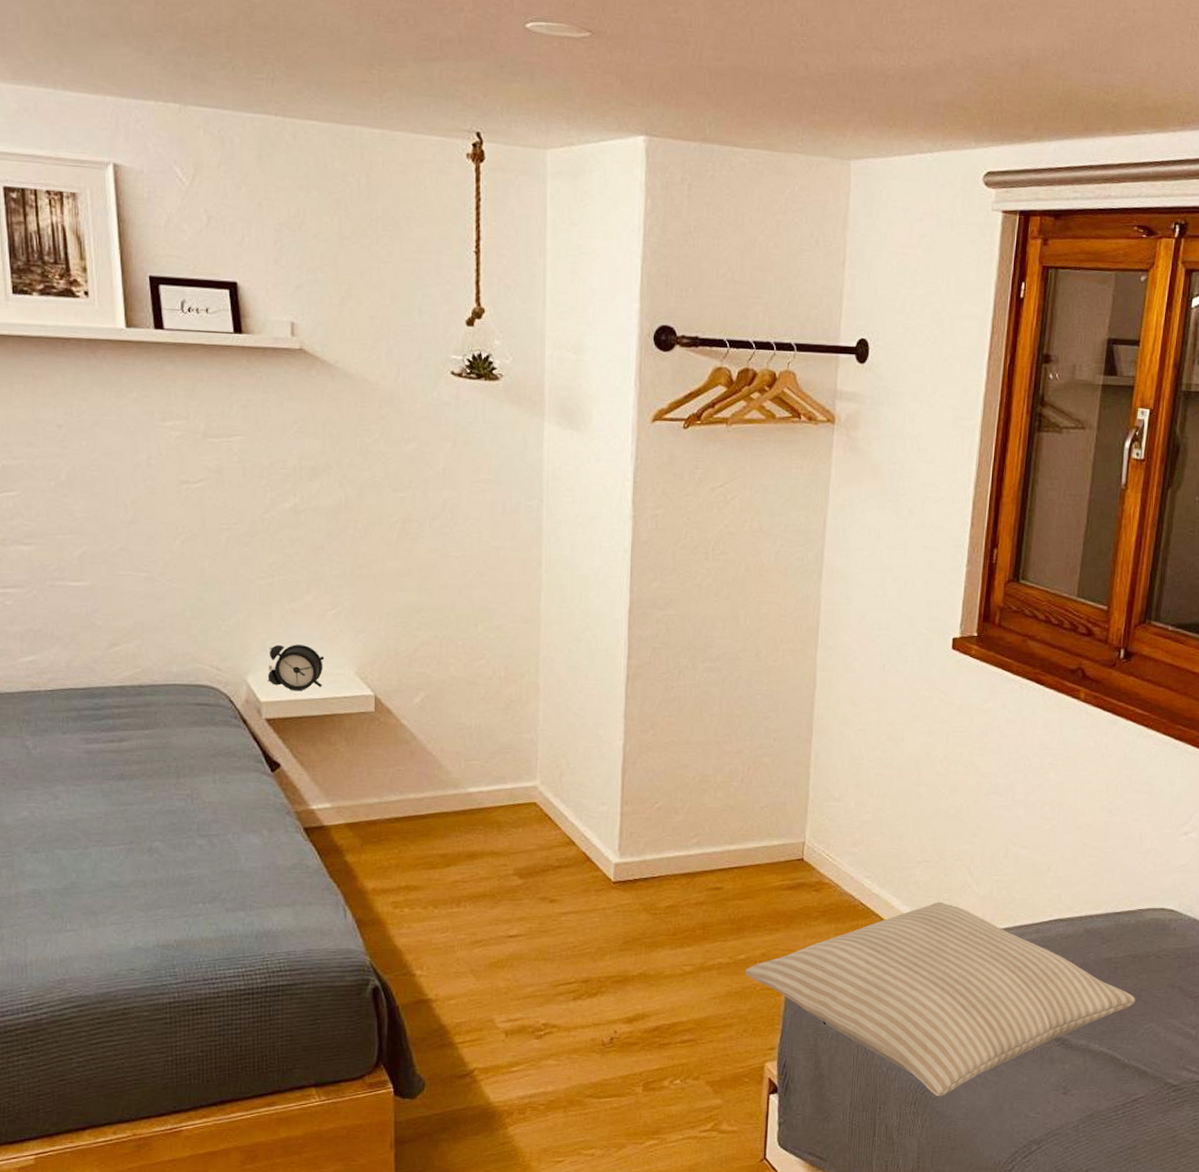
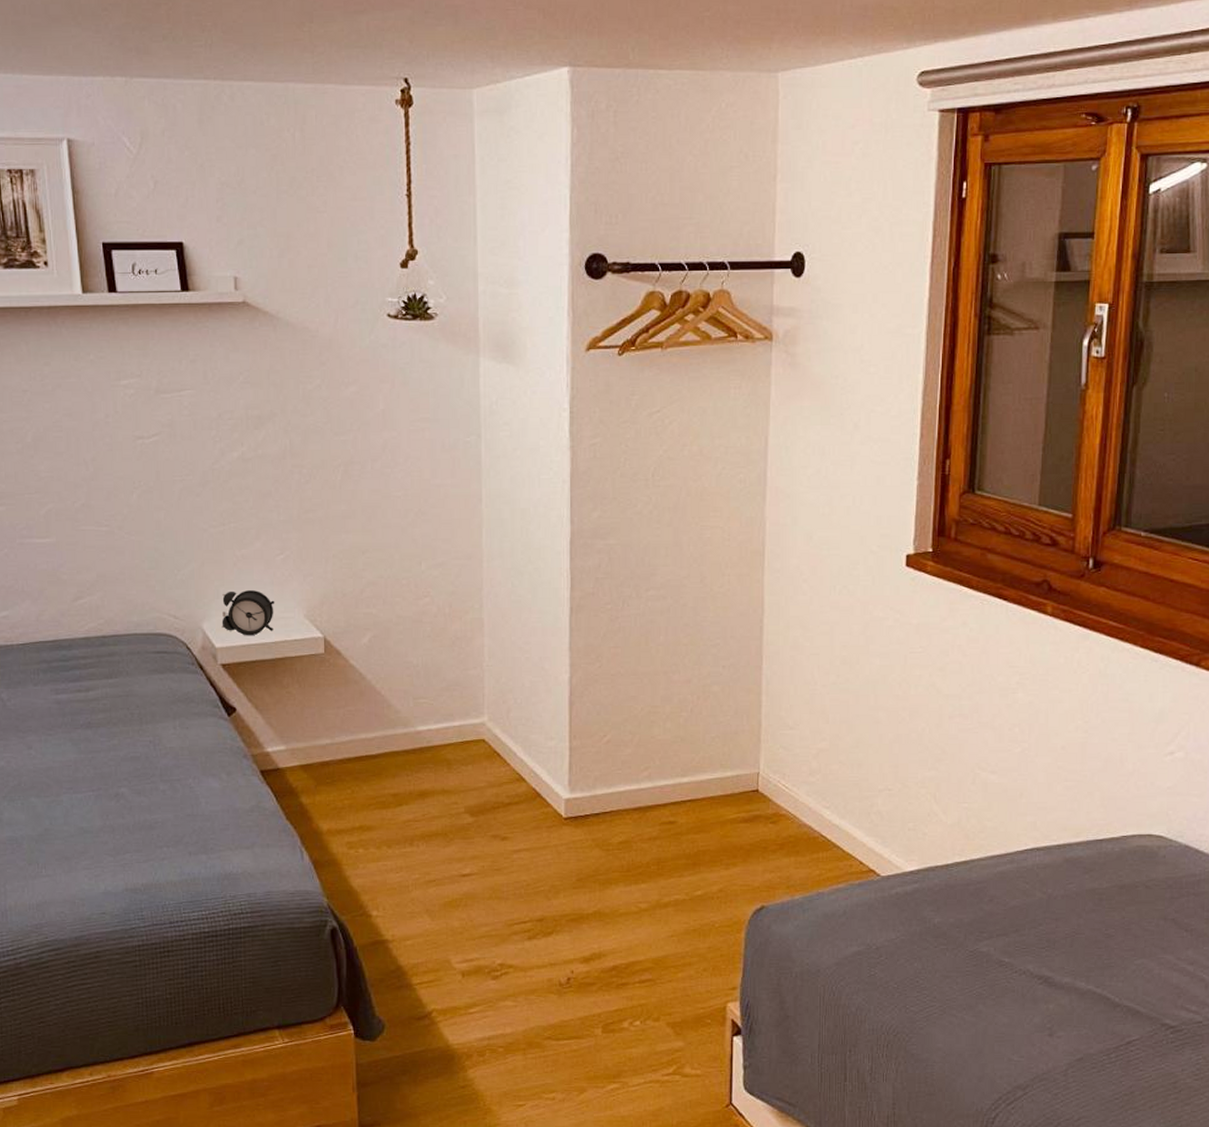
pillow: present [745,901,1136,1096] -> none [703,832,1125,1038]

